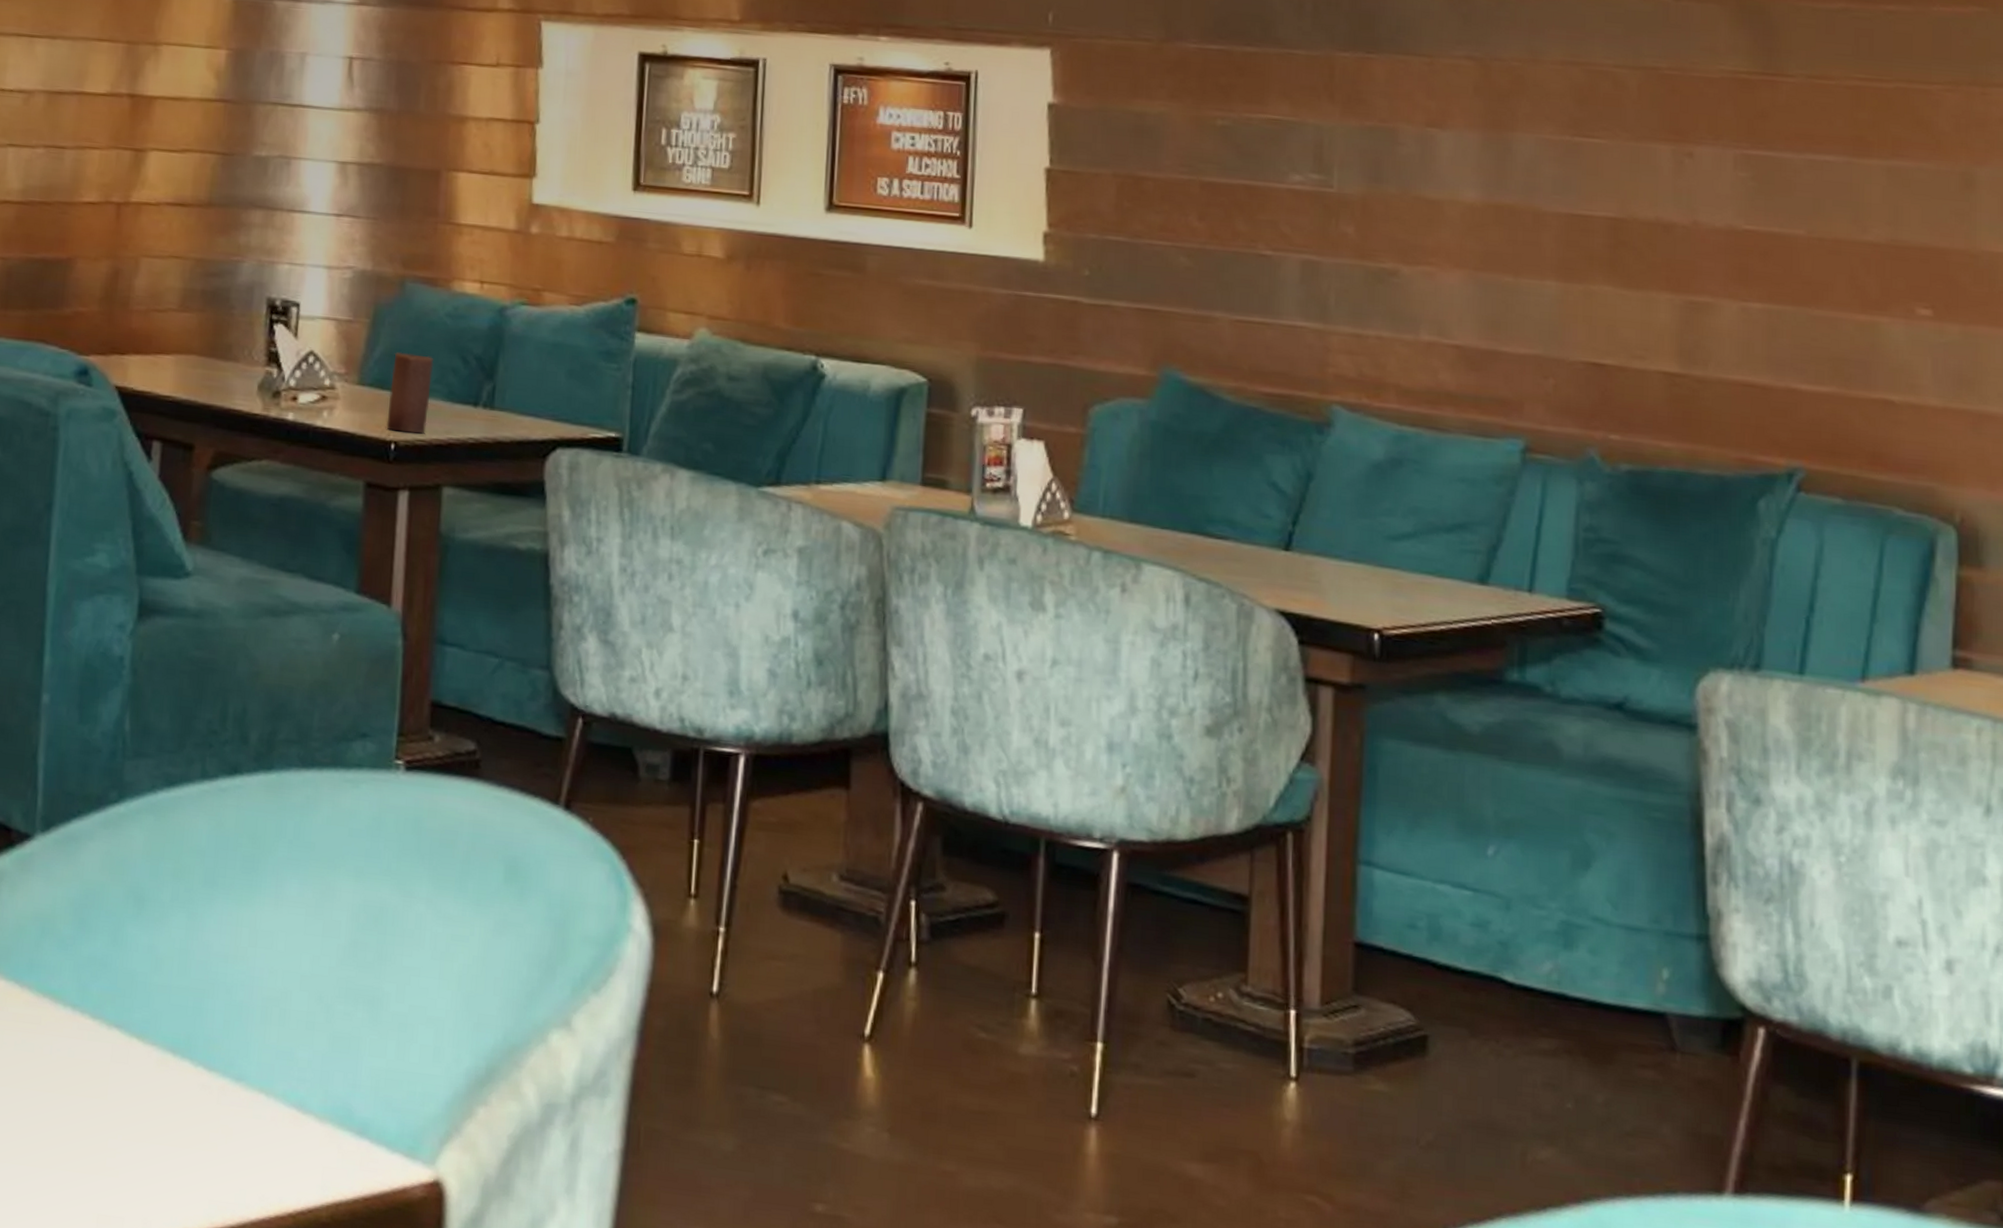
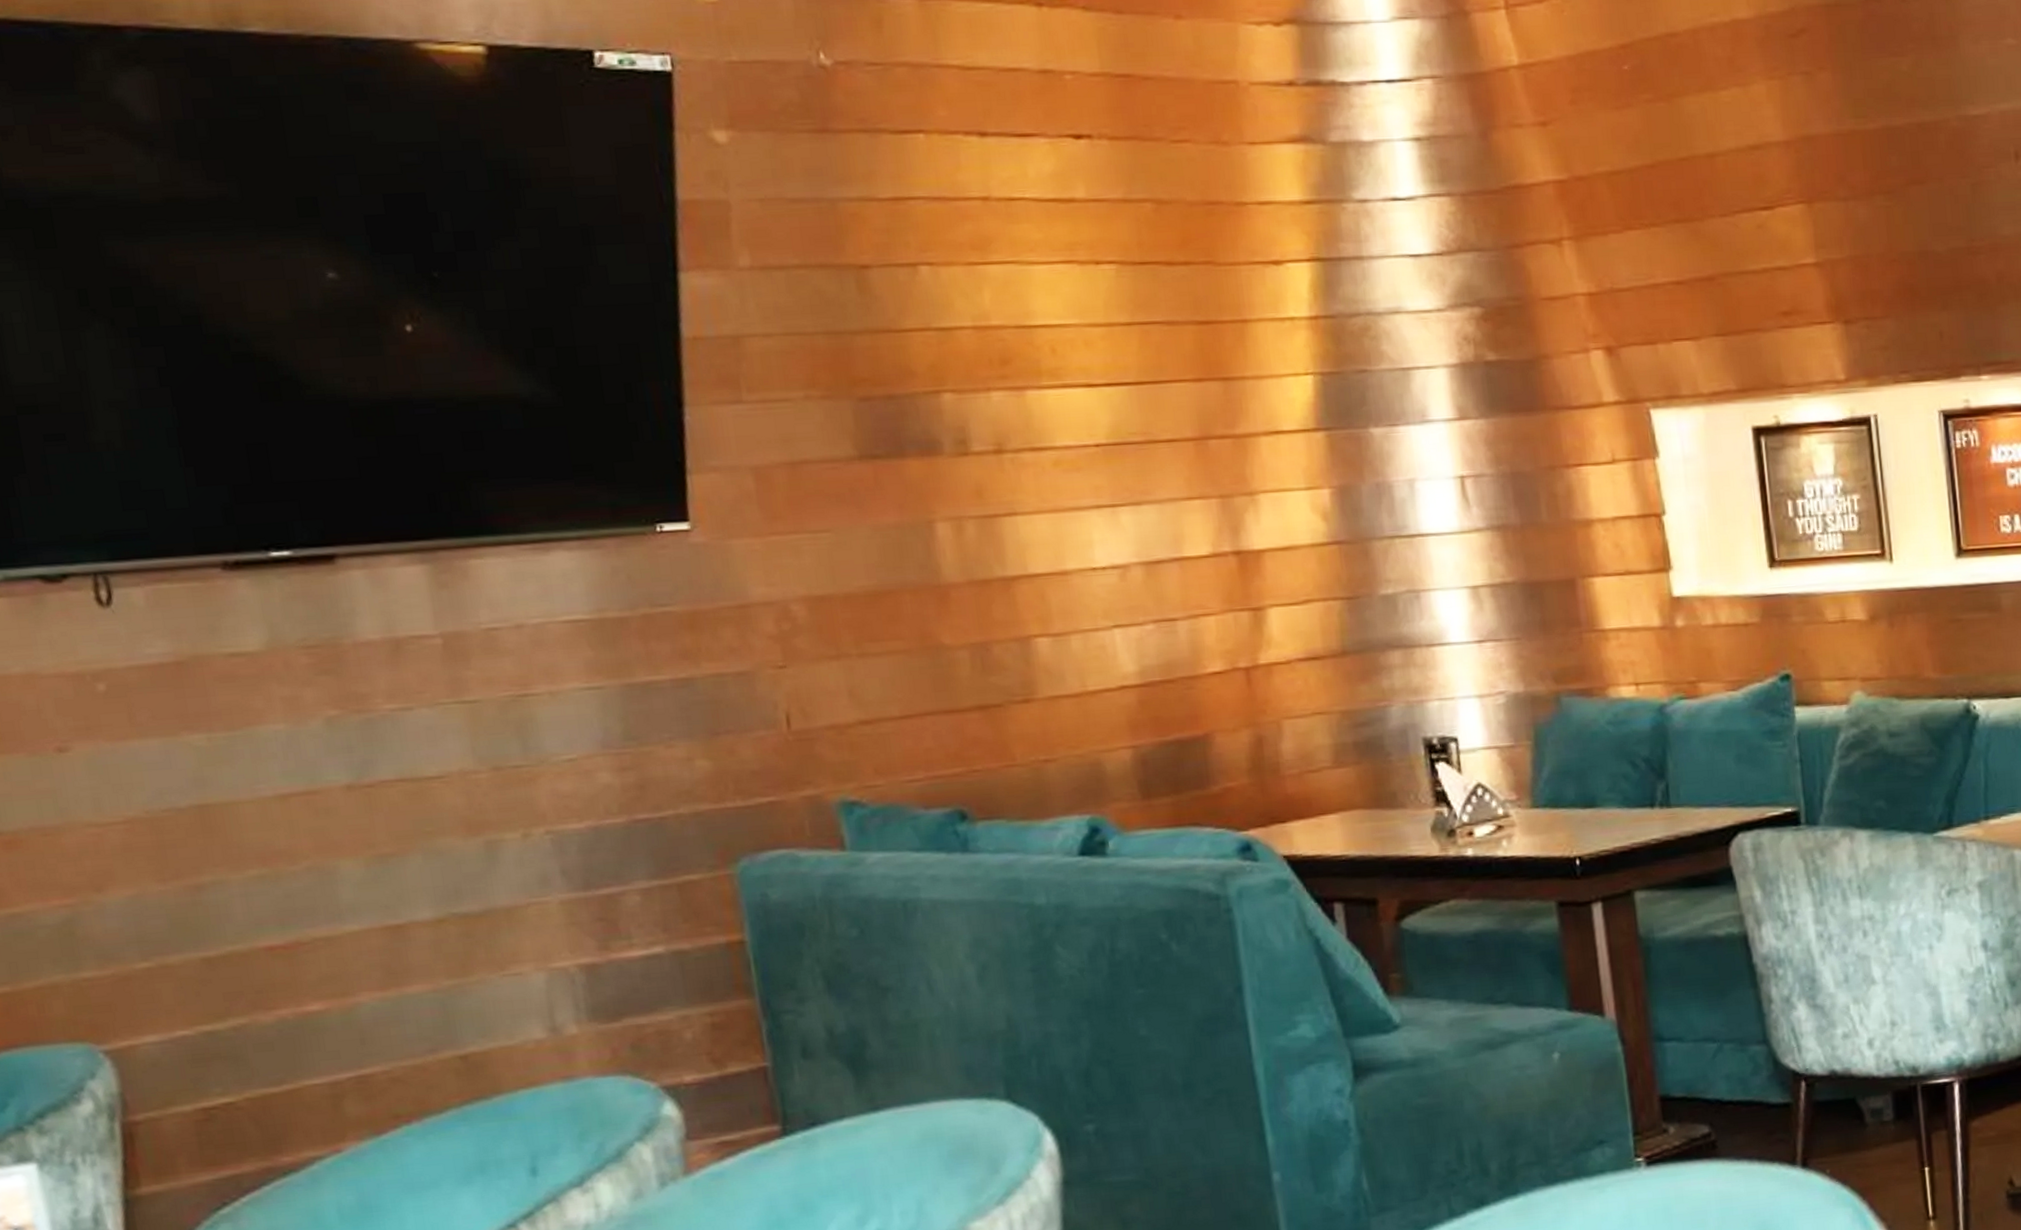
candle: present [386,352,434,434] -> none [1562,766,1608,847]

